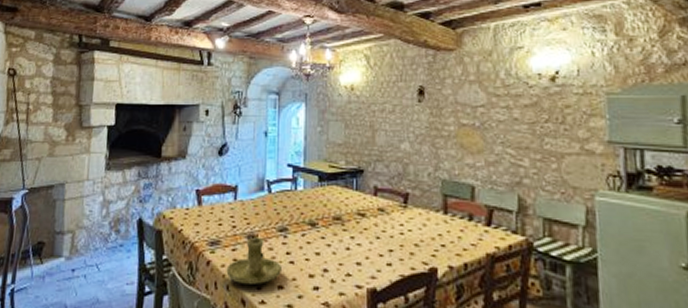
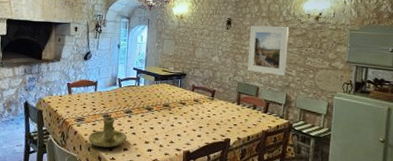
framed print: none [453,93,514,167] -> present [247,25,289,76]

